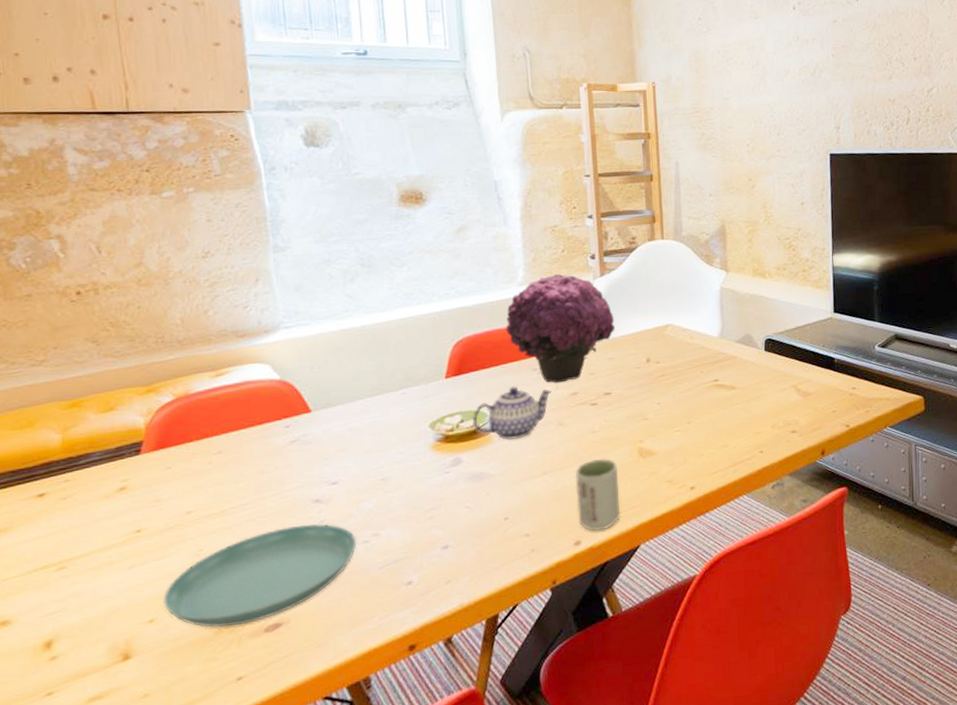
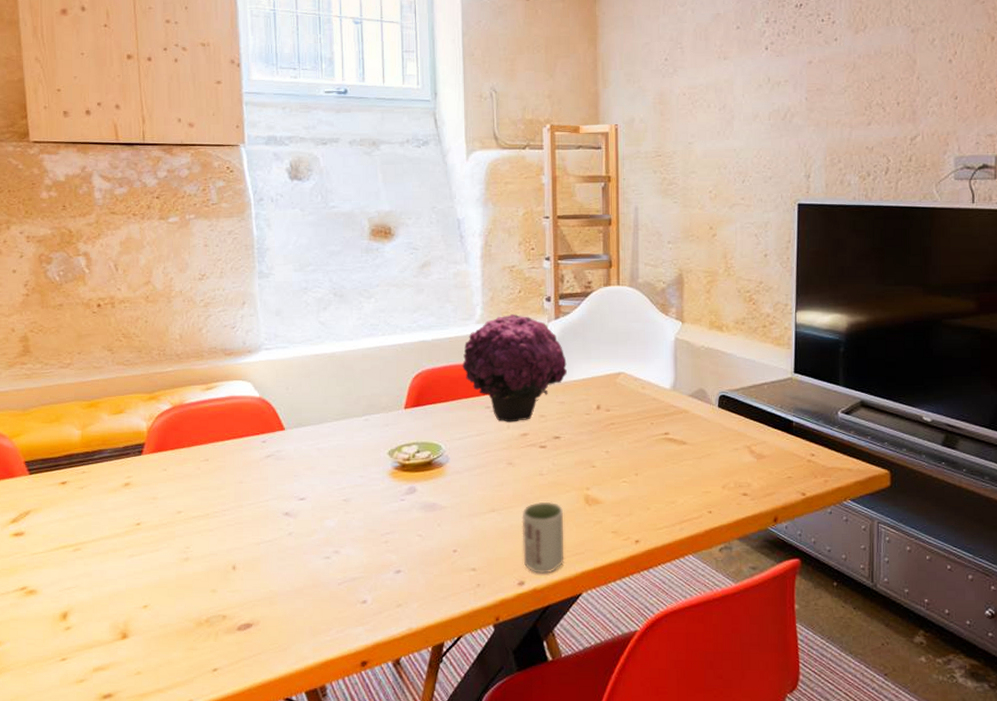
saucer: present [163,523,357,628] -> none [156,535,319,621]
teapot: present [472,386,552,440] -> none [427,422,503,475]

